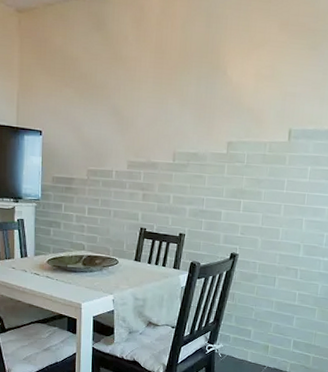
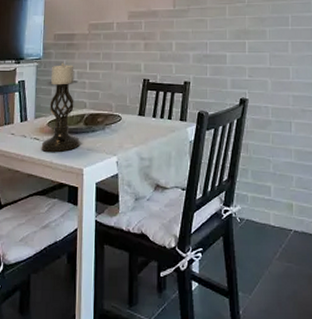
candle holder: none [41,205,79,288] -> present [41,62,81,153]

